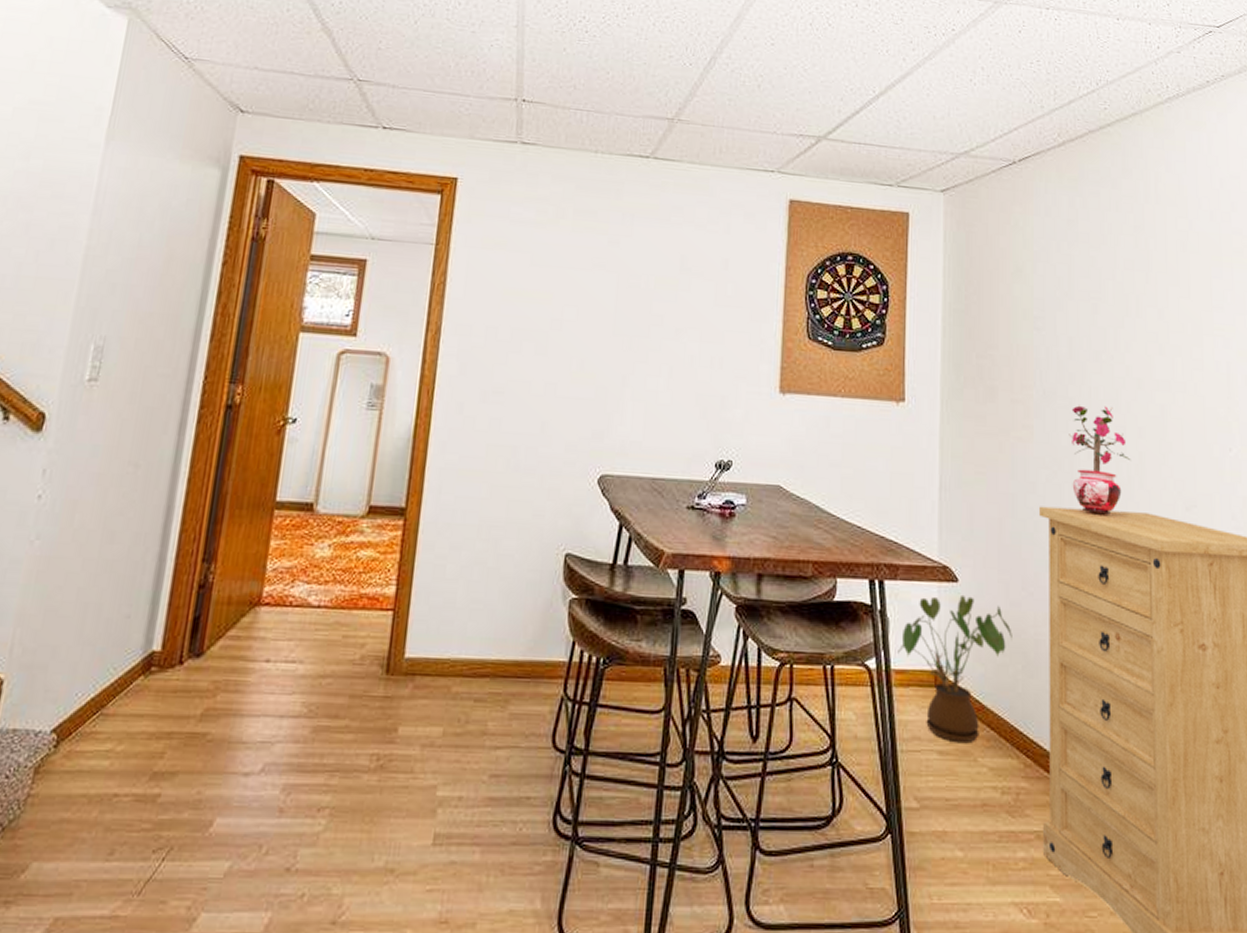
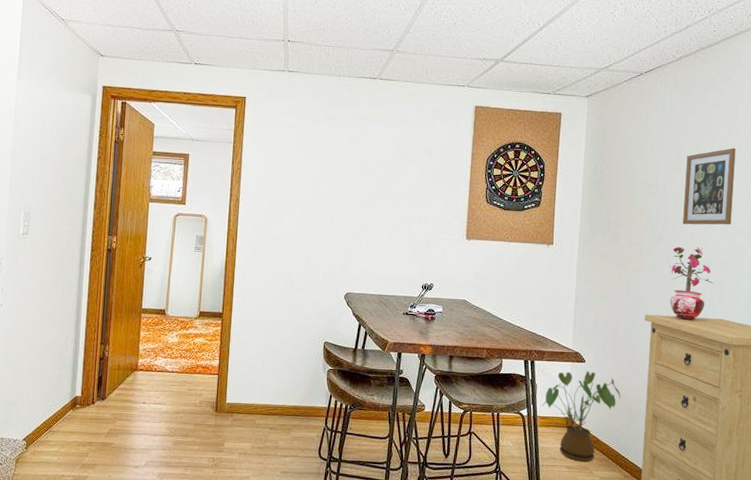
picture frame: none [1082,266,1148,375] -> present [683,148,736,225]

